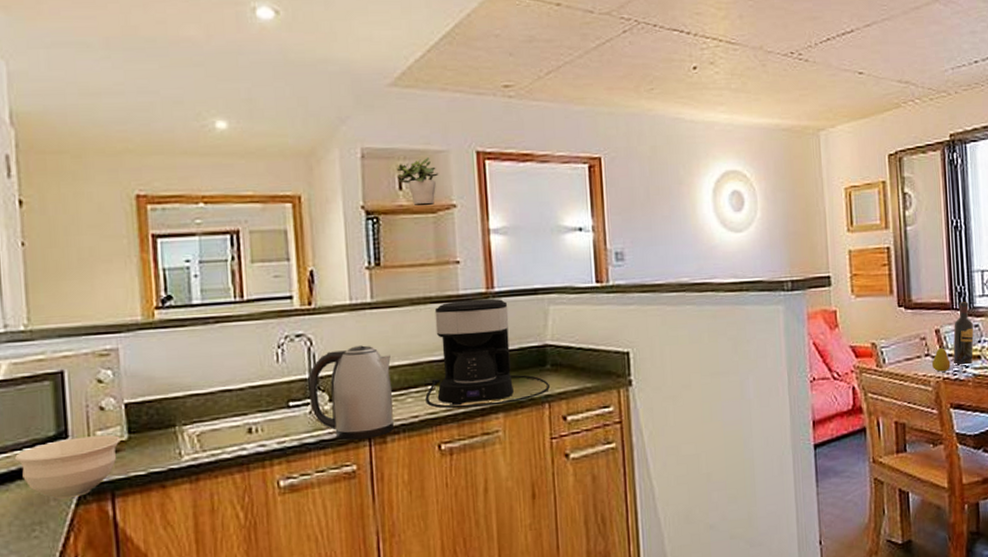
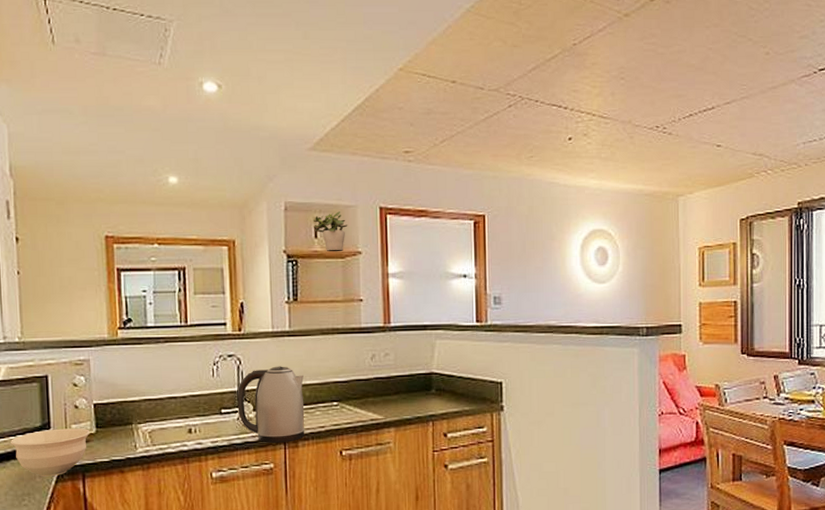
coffee maker: present [425,298,551,409] -> none [331,332,435,422]
fruit: present [931,345,951,372] -> none [769,390,786,413]
wine bottle: present [953,302,974,366] -> none [789,352,810,409]

